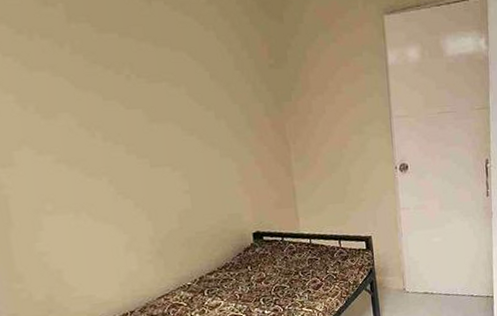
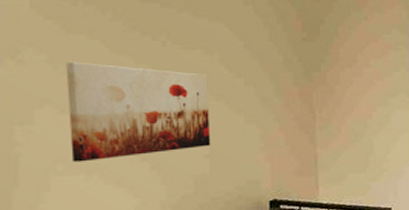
wall art: none [34,100,190,202] -> present [66,61,211,163]

